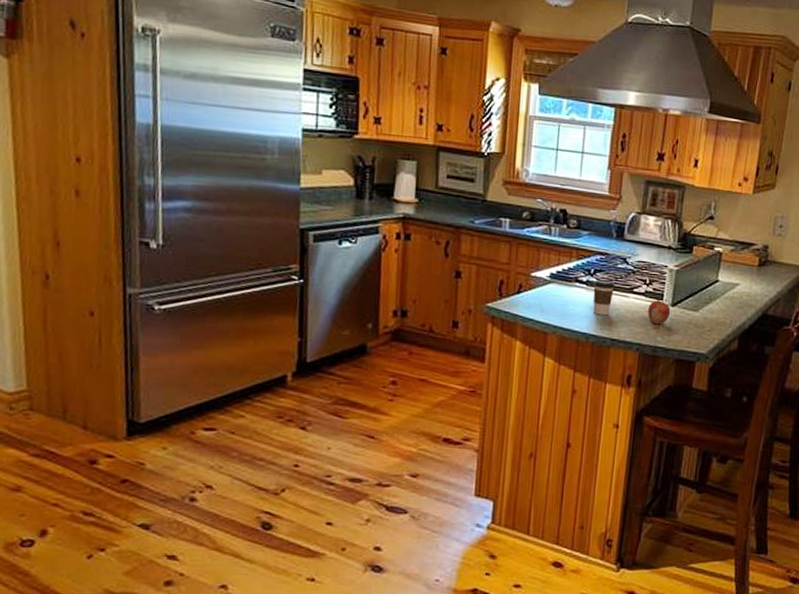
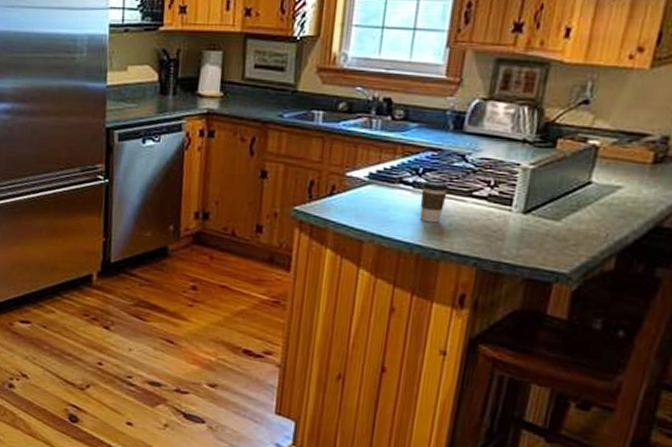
fruit: present [648,299,671,325] -> none [490,204,522,236]

